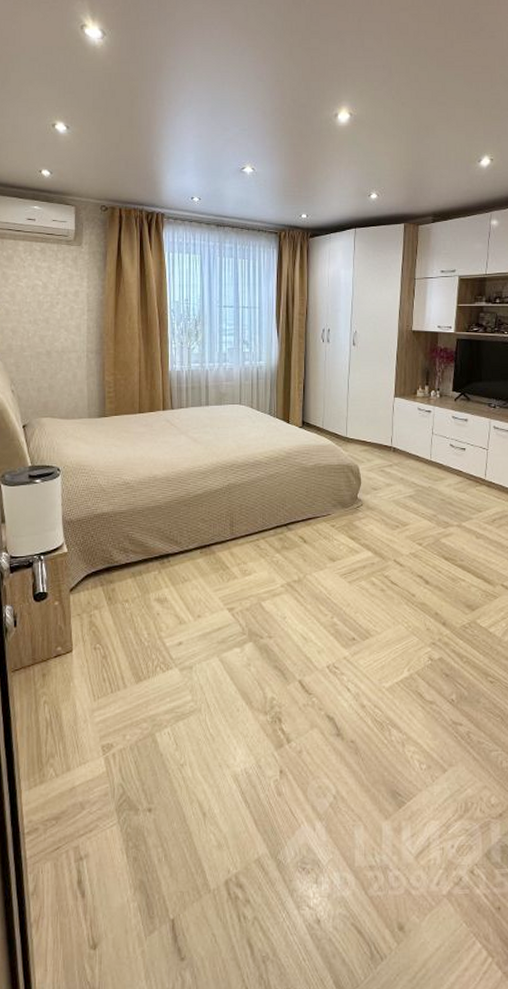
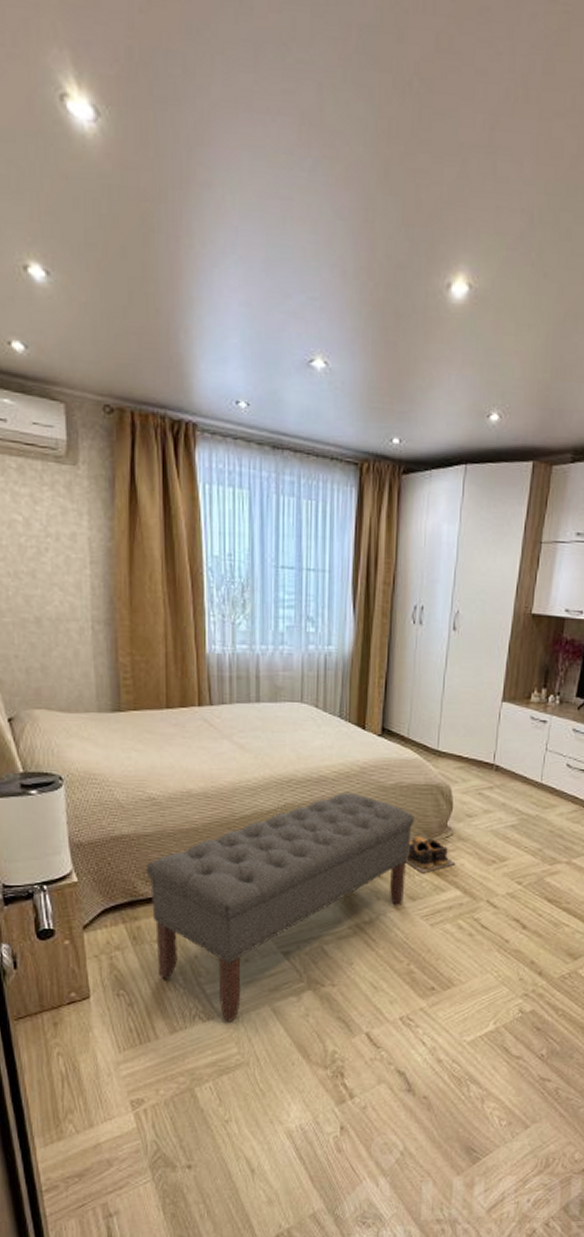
bench: none [120,473,331,672] -> present [145,793,415,1022]
shoes: none [325,507,366,538] -> present [405,836,456,874]

